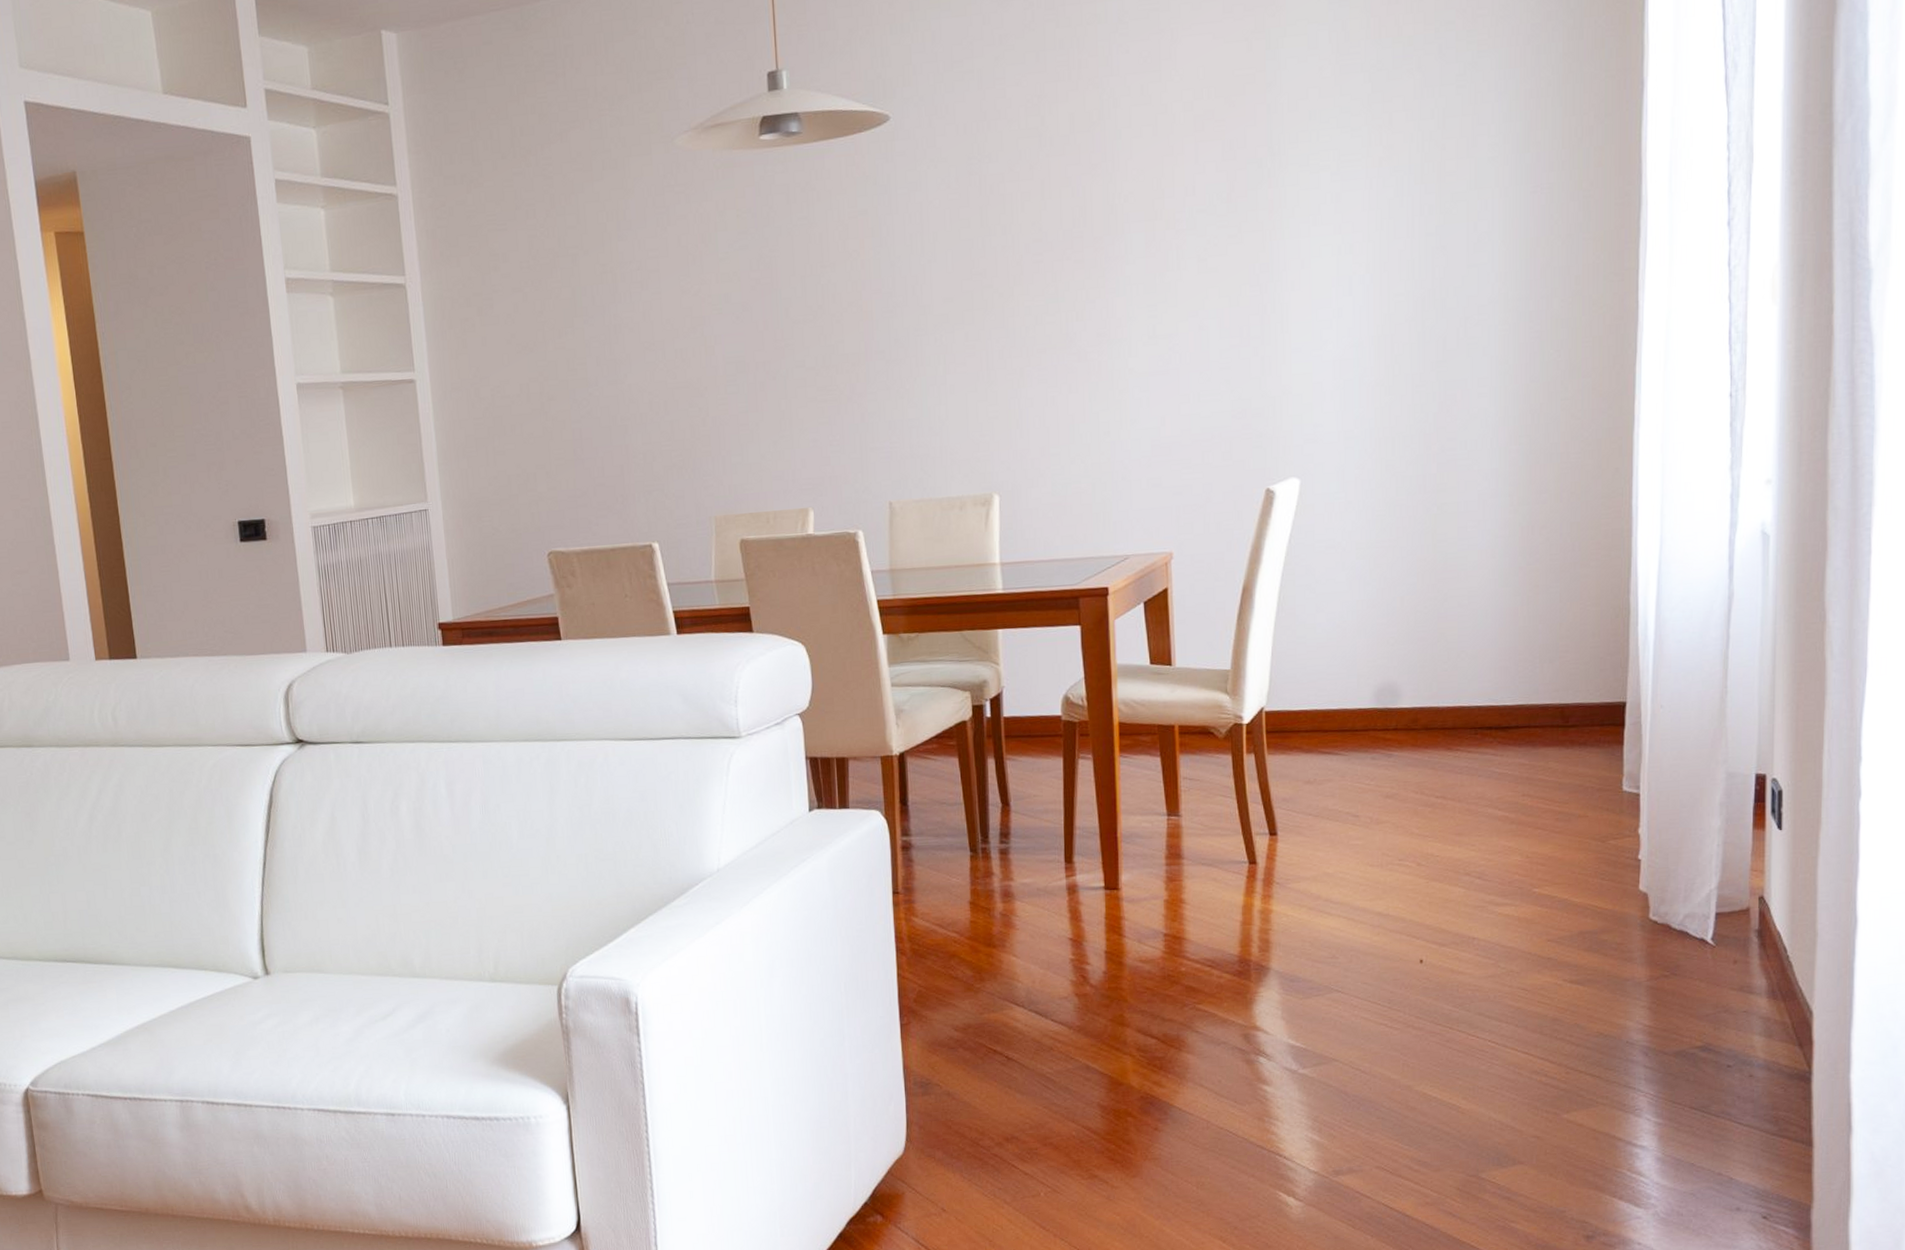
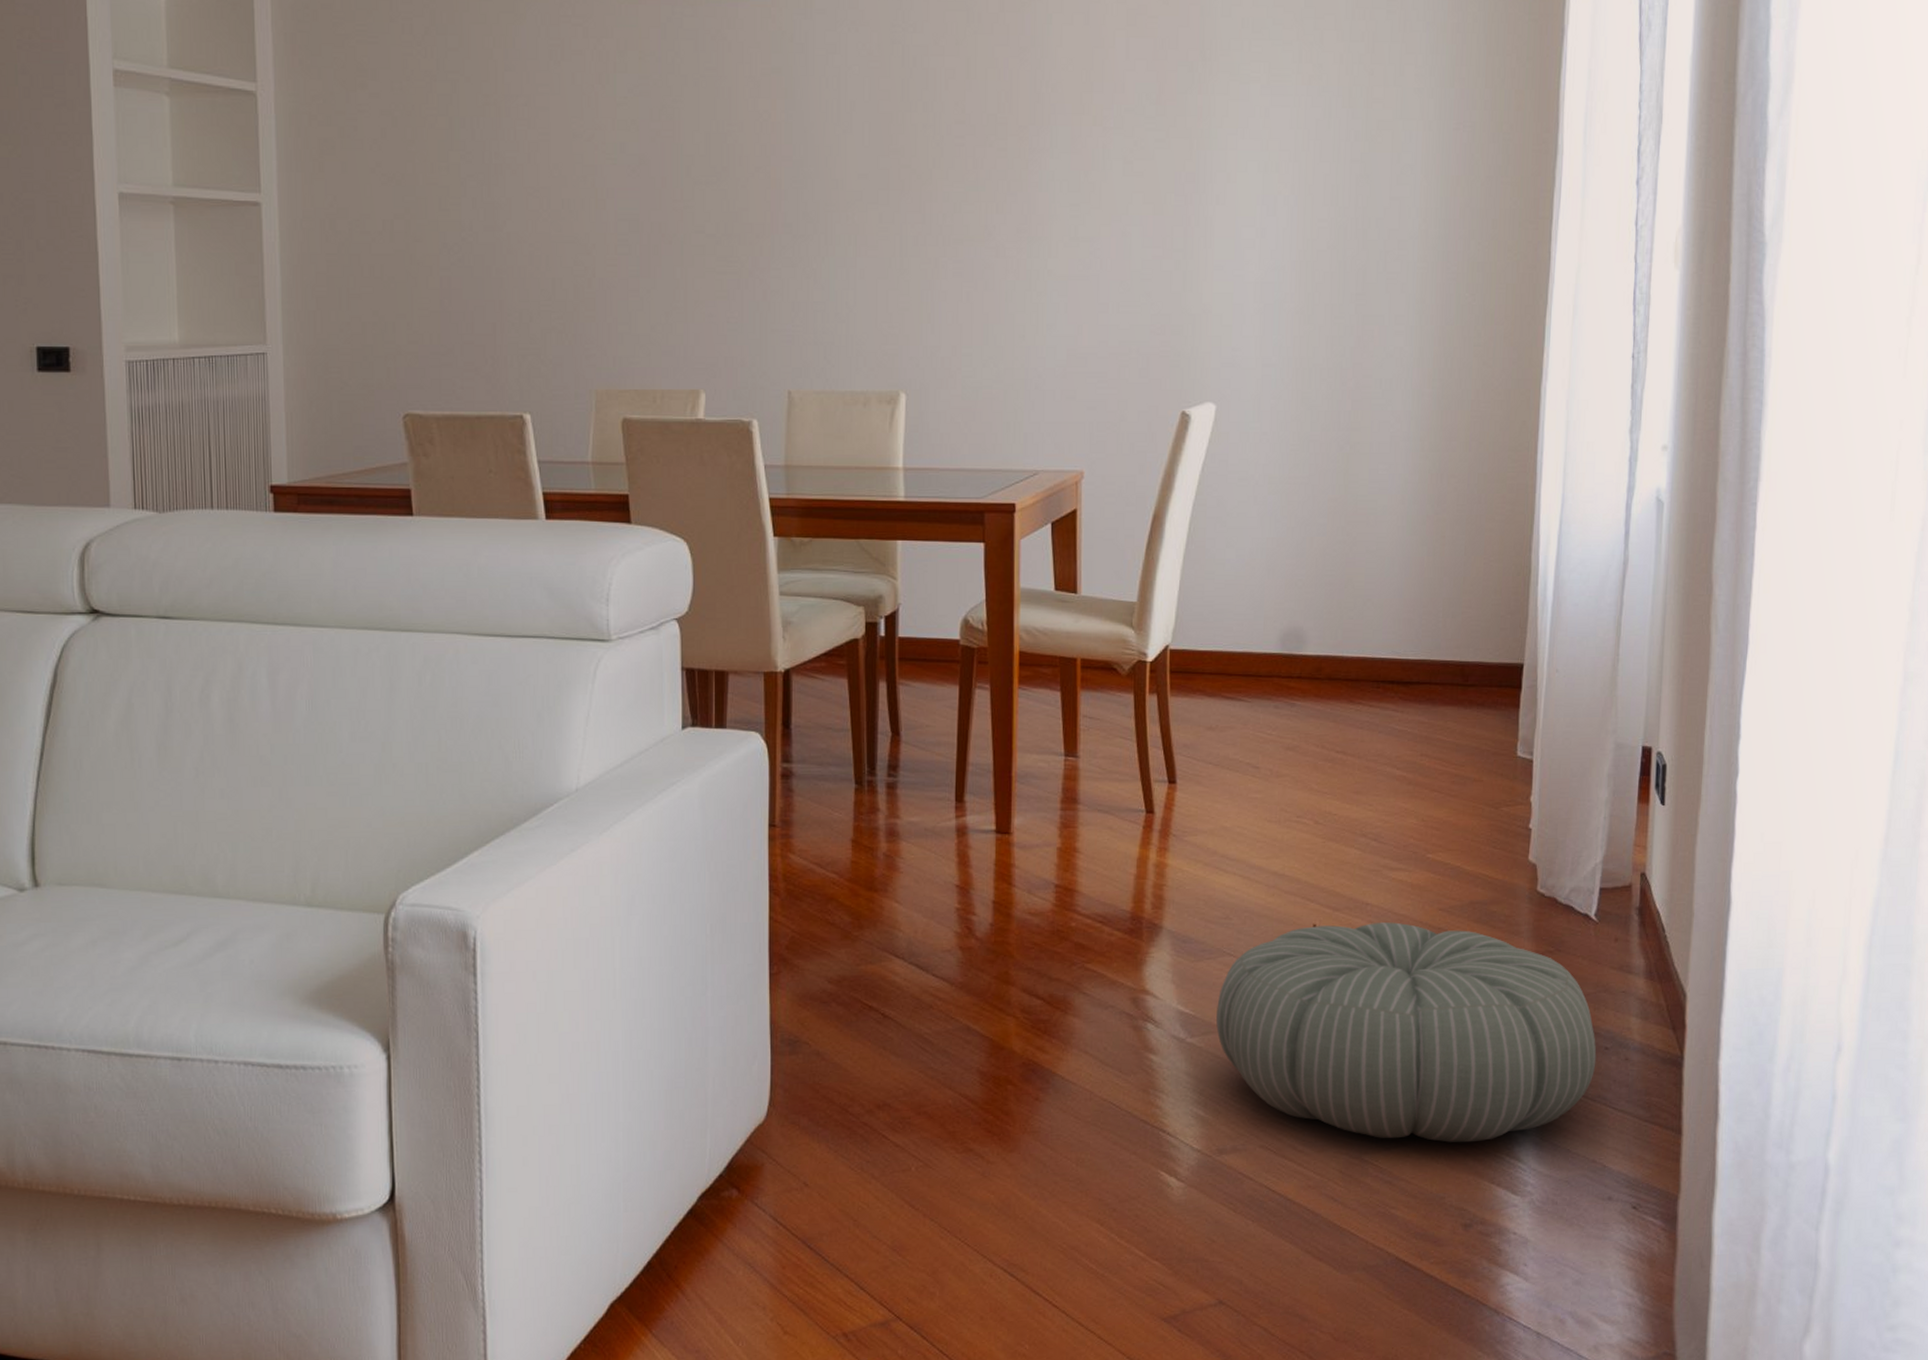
pouf: none [1327,954,1719,1160] -> present [1216,922,1597,1143]

